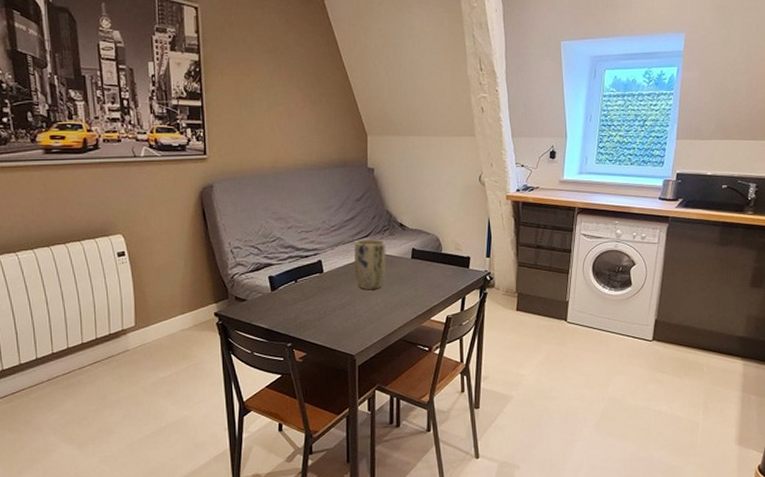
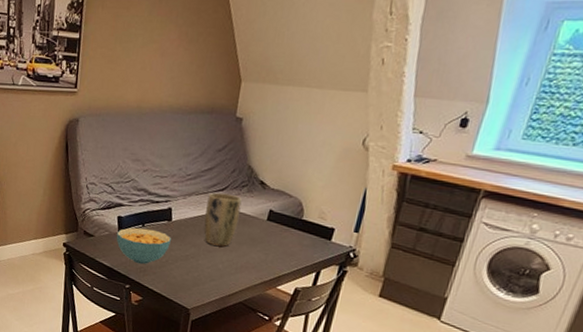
cereal bowl: none [270,284,326,320] -> present [116,227,171,265]

